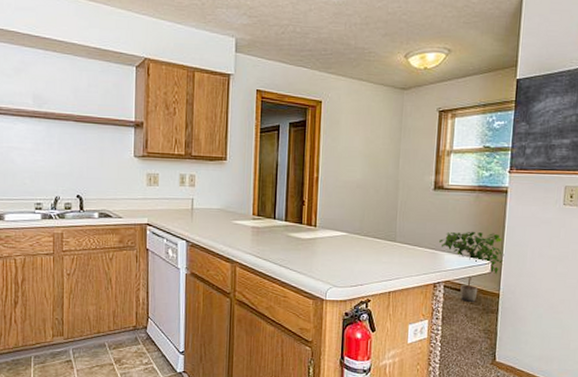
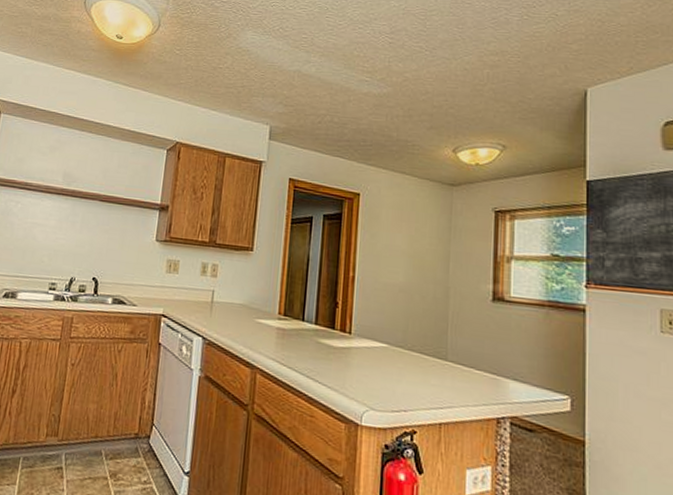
potted plant: present [438,231,504,303] -> none [500,354,588,450]

